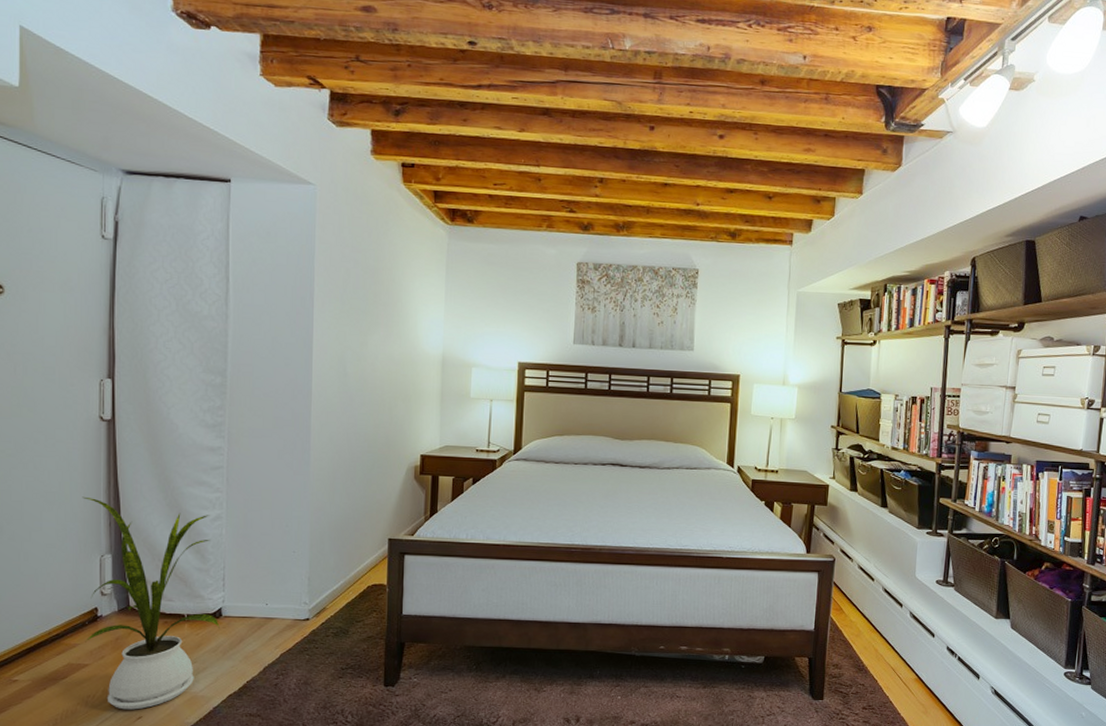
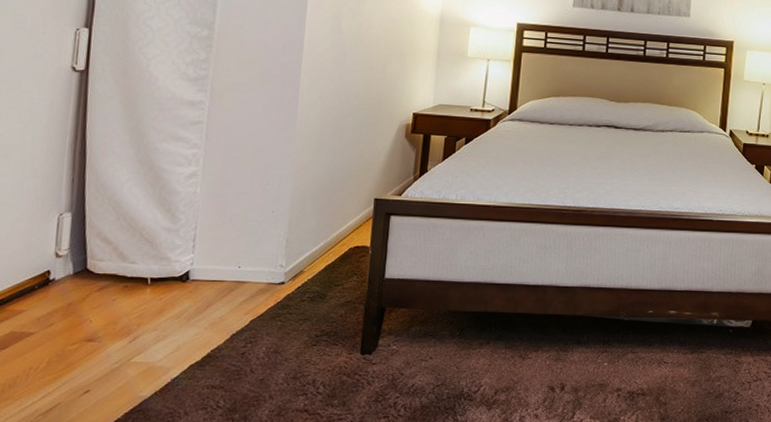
house plant: present [82,496,220,710] -> none [32,150,186,383]

